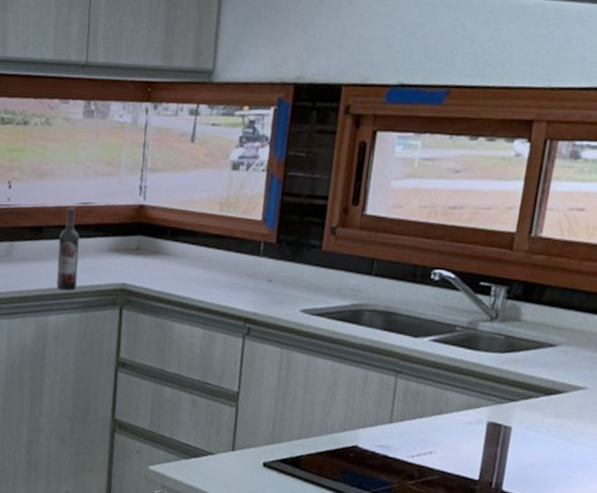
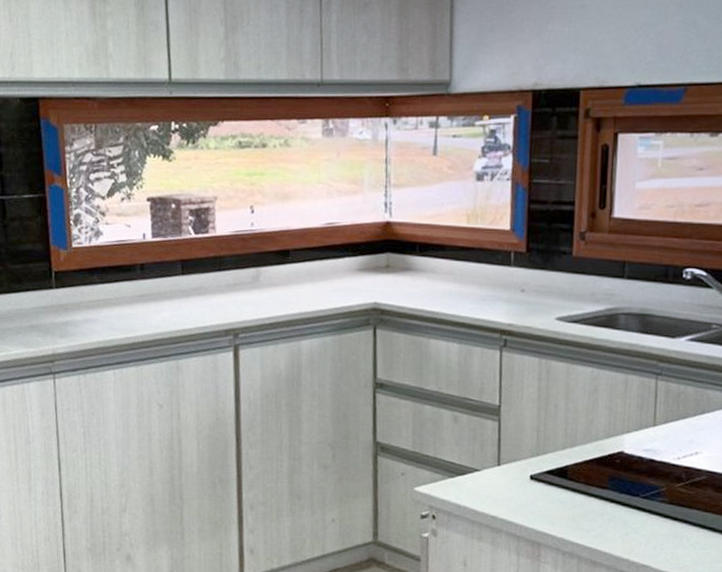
wine bottle: present [56,207,80,291] -> none [306,228,328,314]

